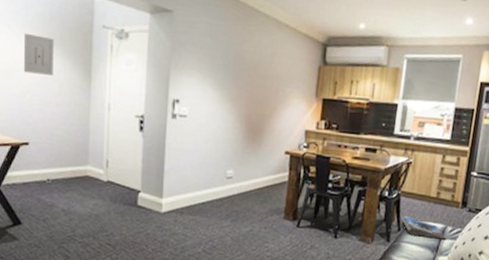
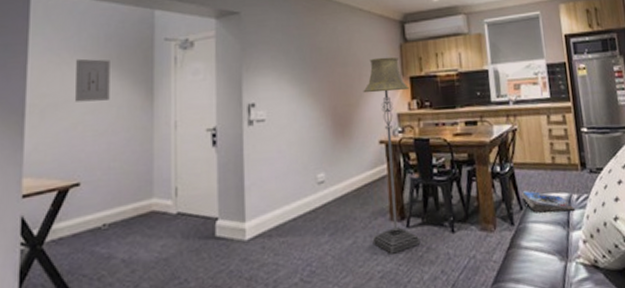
floor lamp: none [266,75,320,245] -> present [363,56,421,254]

